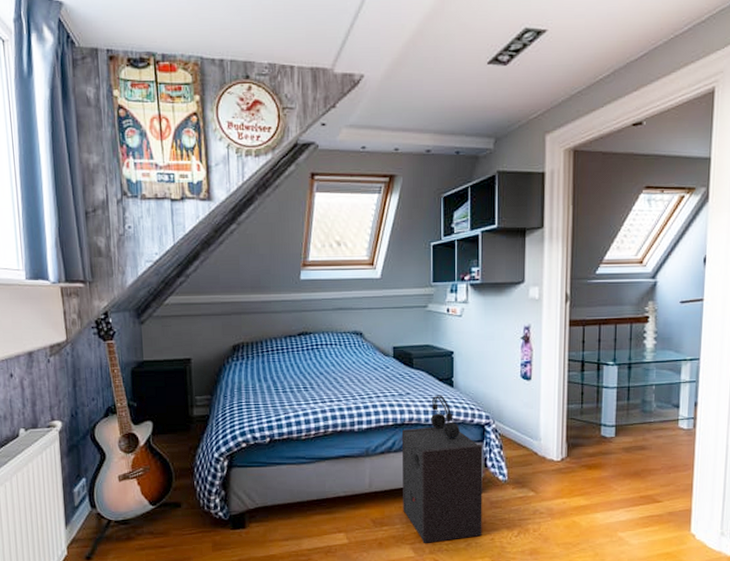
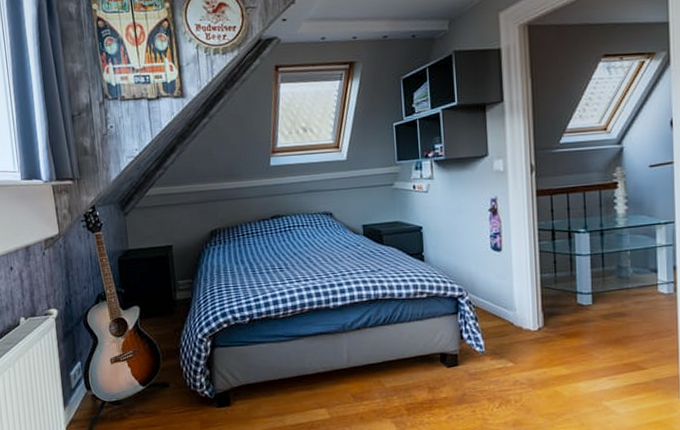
speaker: present [401,426,483,543] -> none [376,300,463,417]
headphones: present [430,395,460,439] -> none [403,269,434,313]

